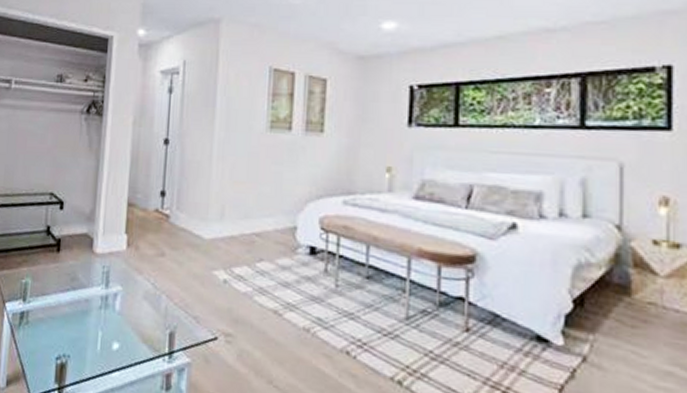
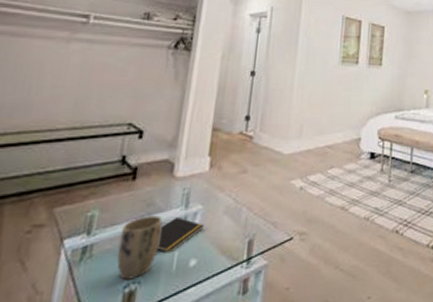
plant pot: none [48,290,86,352] -> present [117,215,163,280]
notepad: none [82,295,124,332] -> present [157,216,204,253]

